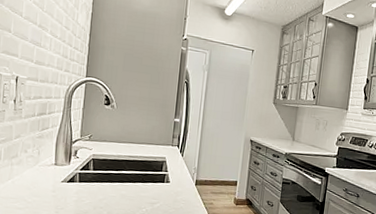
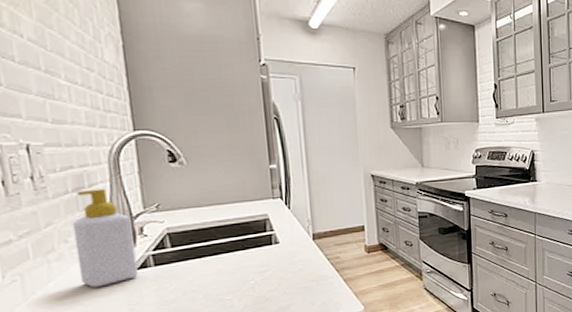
soap bottle: none [29,115,71,190] -> present [72,188,138,288]

